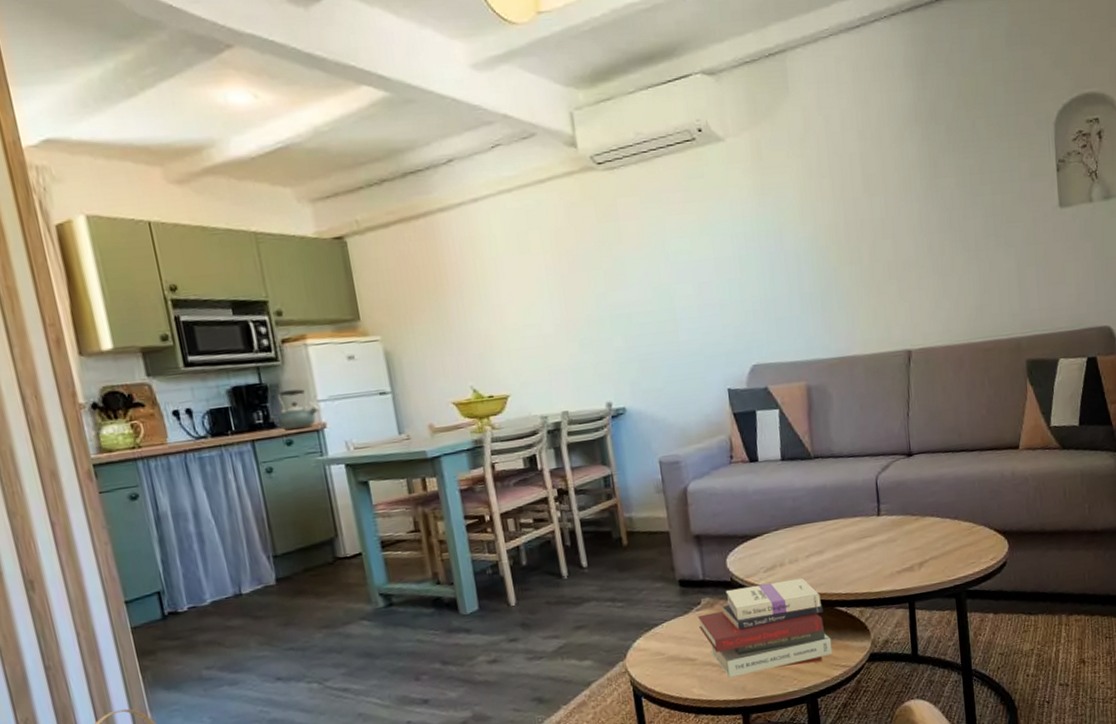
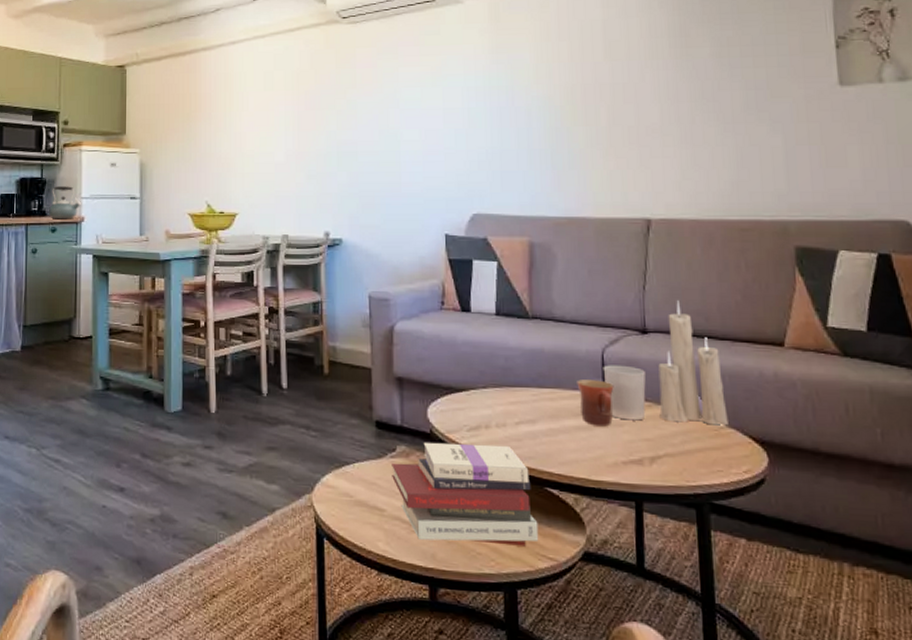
mug: none [856,504,888,546] -> present [577,379,614,427]
candle holder: none [877,487,914,536] -> present [603,365,647,421]
candle: none [922,422,978,530] -> present [658,300,728,426]

